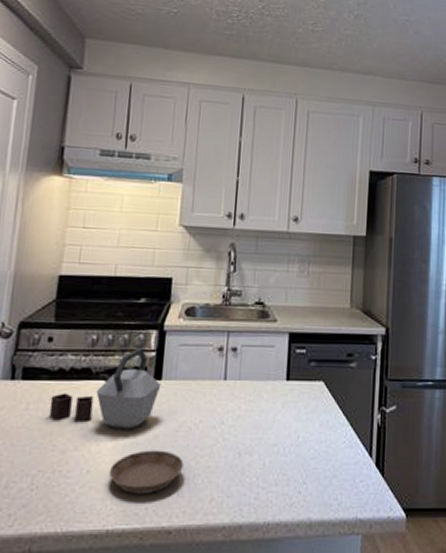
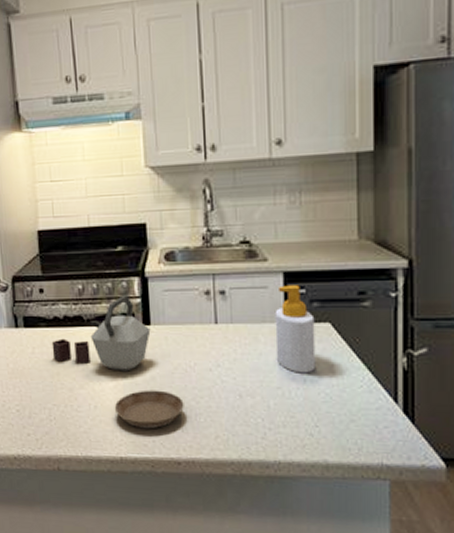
soap bottle: none [275,345,311,430] -> present [274,285,316,374]

